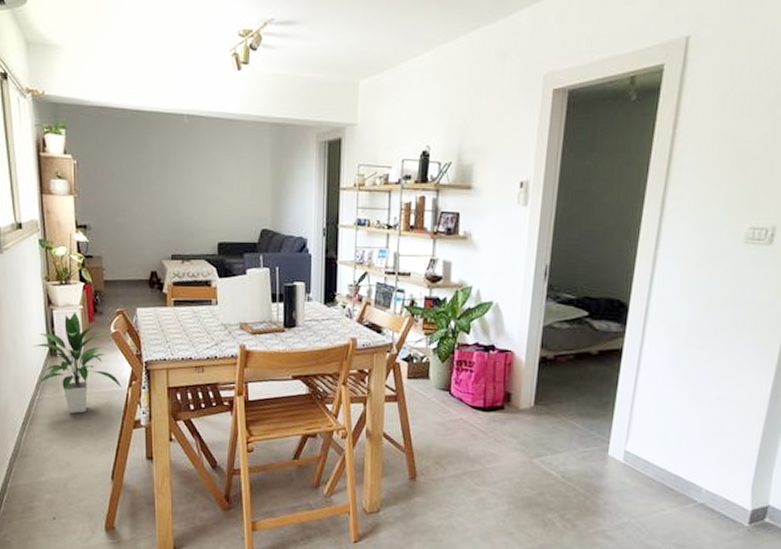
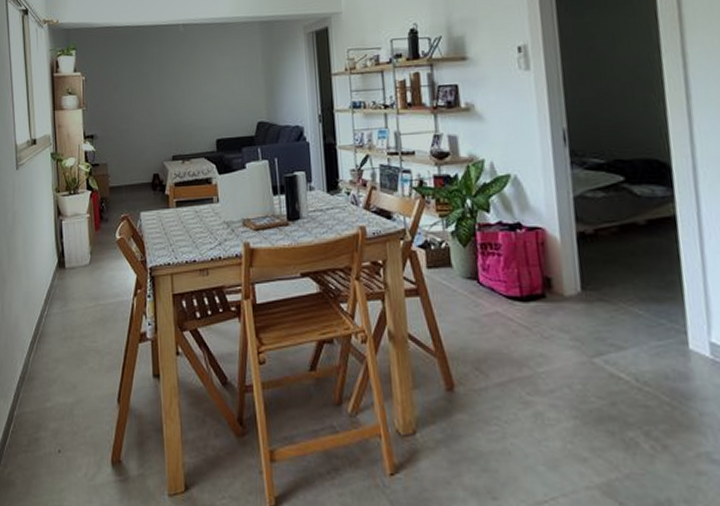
indoor plant: present [31,312,122,413] -> none [41,221,127,328]

